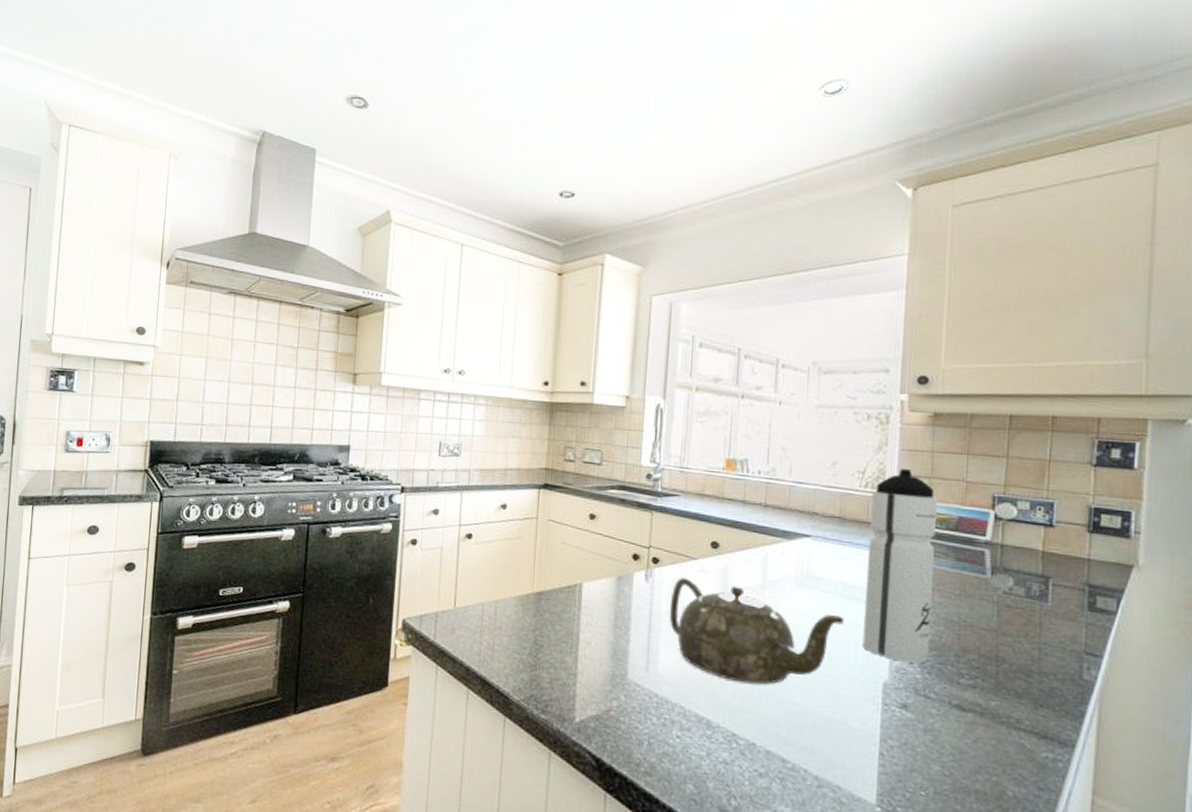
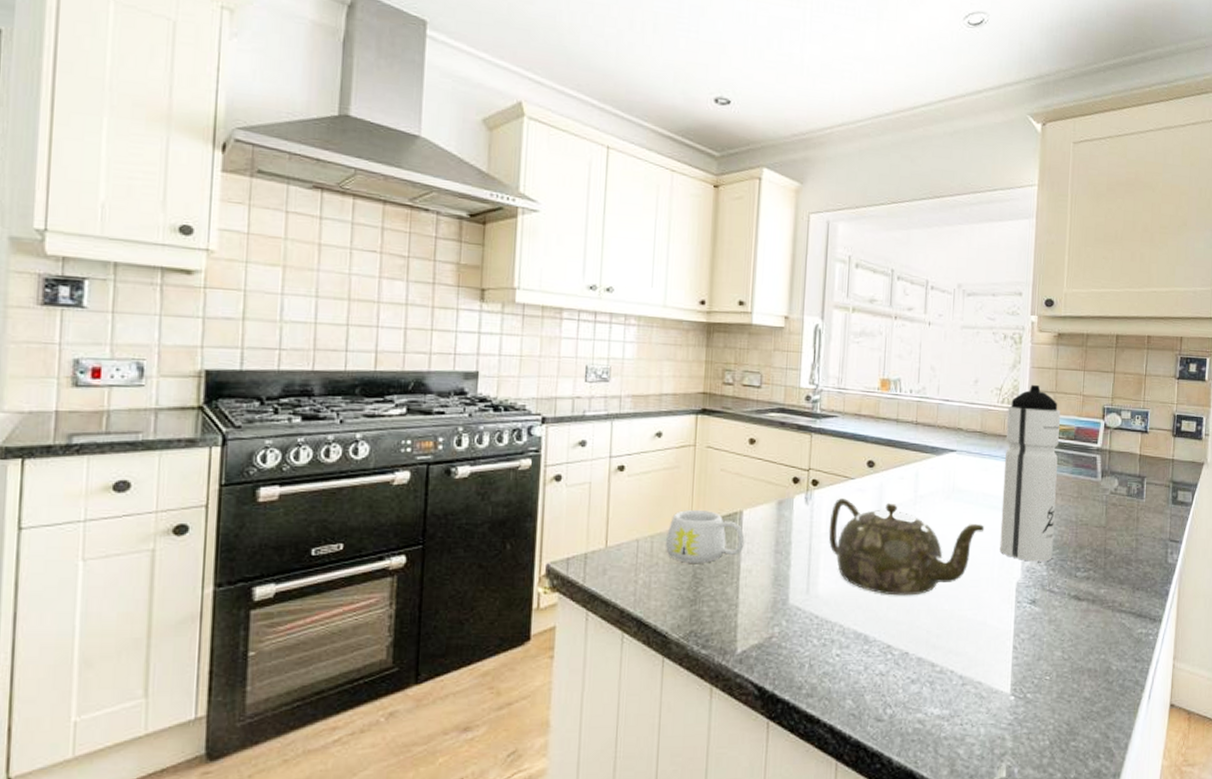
mug: none [509,578,584,631] -> present [666,509,745,563]

